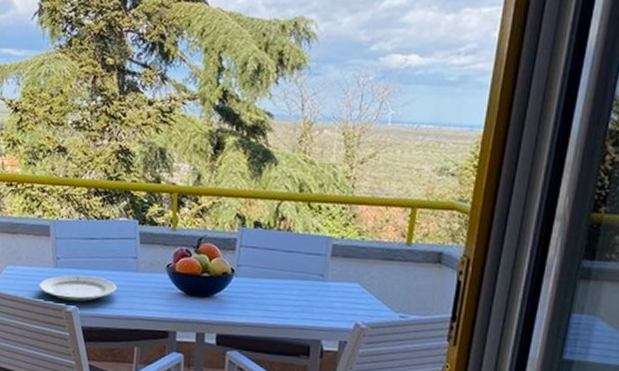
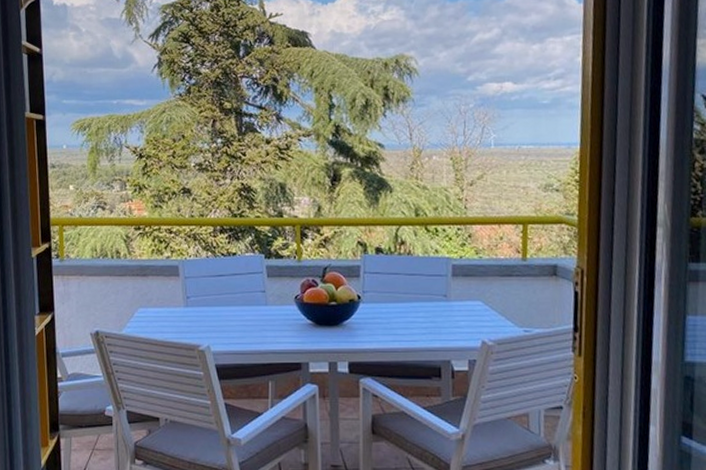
plate: present [39,275,116,302] -> none [171,313,247,339]

